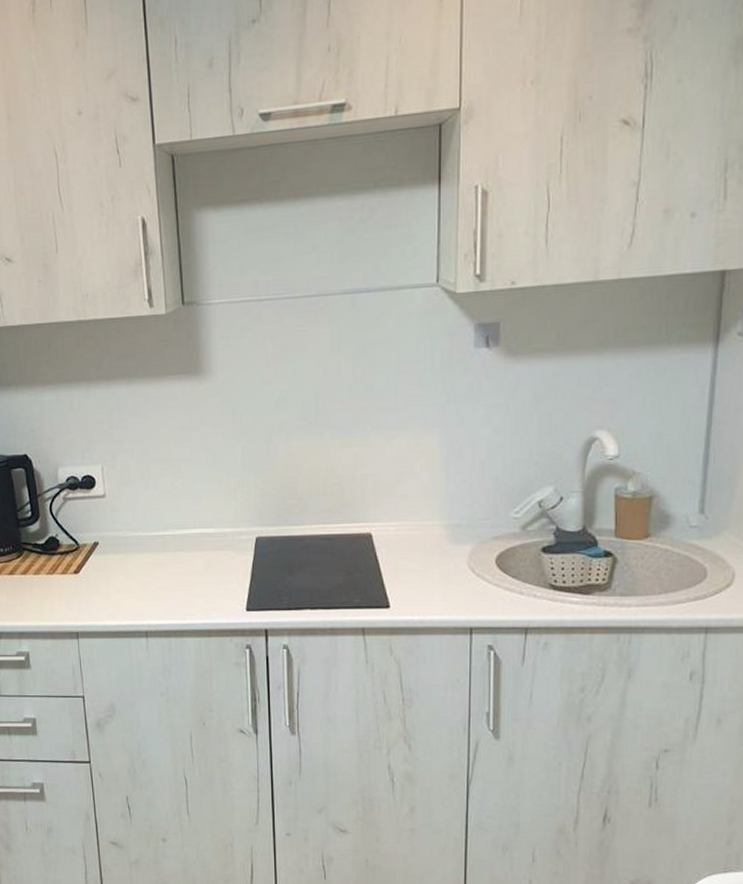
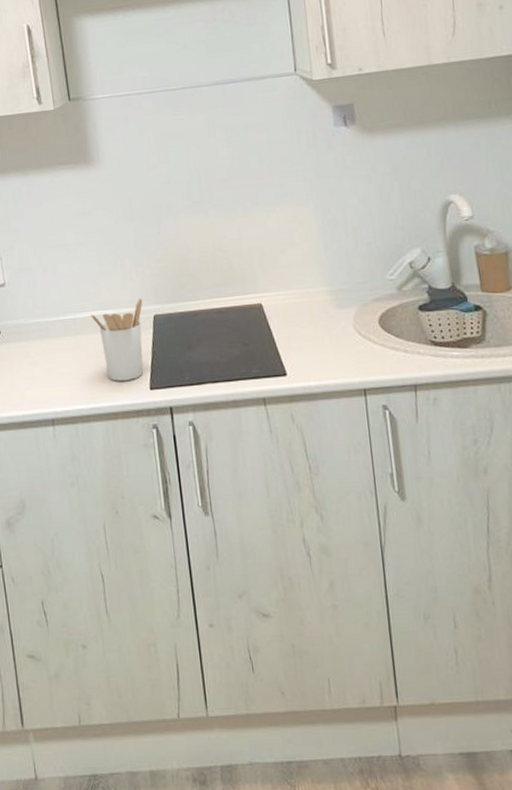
utensil holder: none [191,519,246,600] -> present [90,298,144,381]

